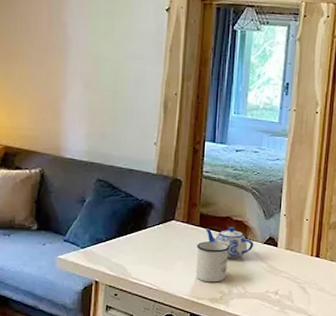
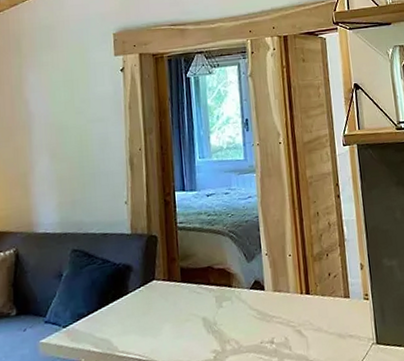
mug: present [195,241,229,283] -> none [181,295,217,343]
teapot: present [204,226,254,259] -> none [186,276,241,313]

